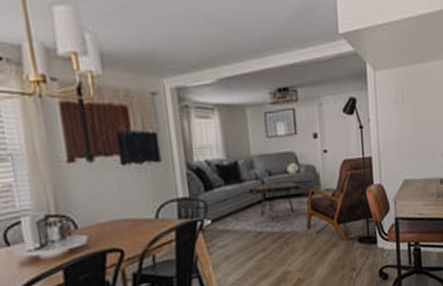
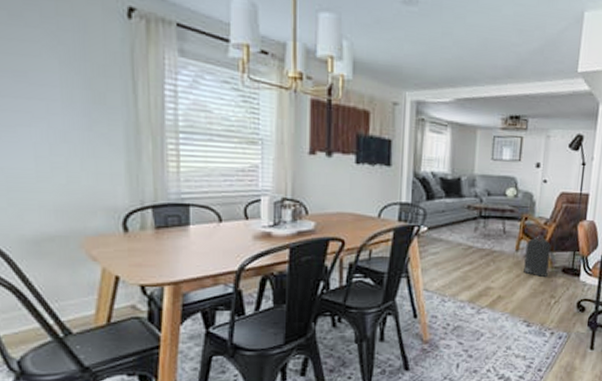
backpack: none [317,208,344,251] -> present [524,236,551,277]

